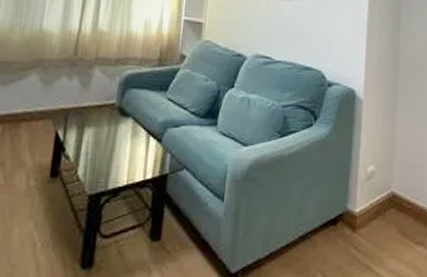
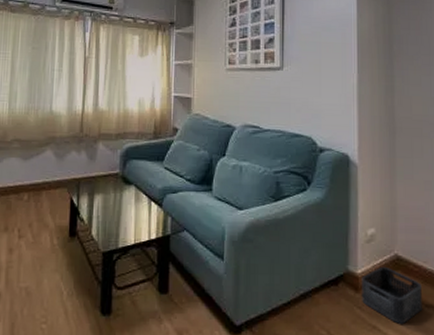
storage bin: none [358,204,413,263] -> present [361,266,422,324]

